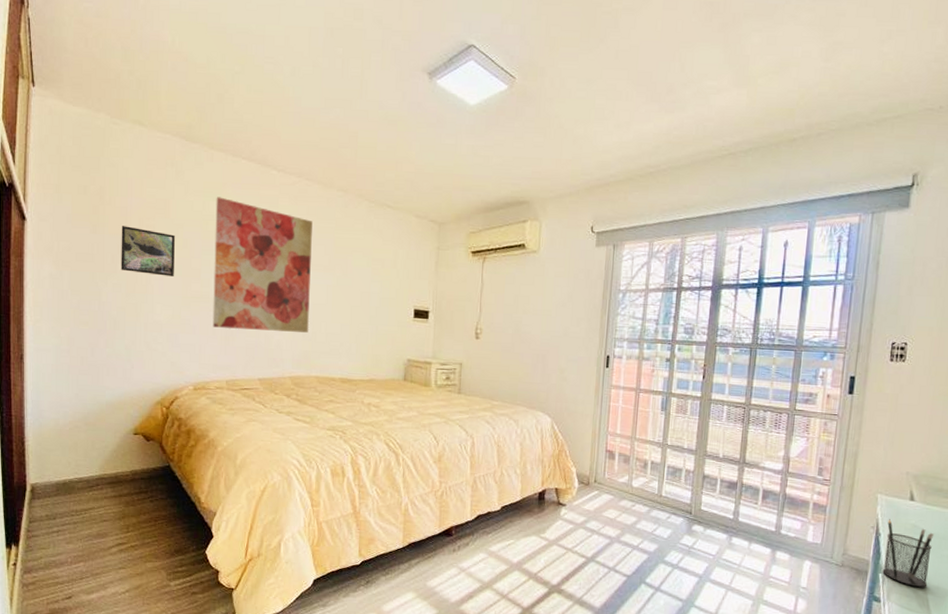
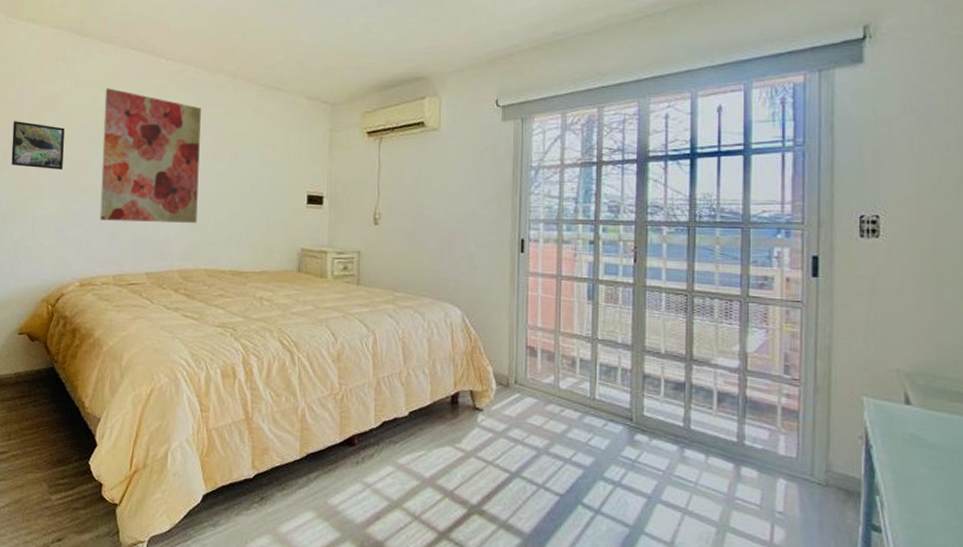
pencil holder: present [882,519,935,588] -> none [879,427,943,515]

